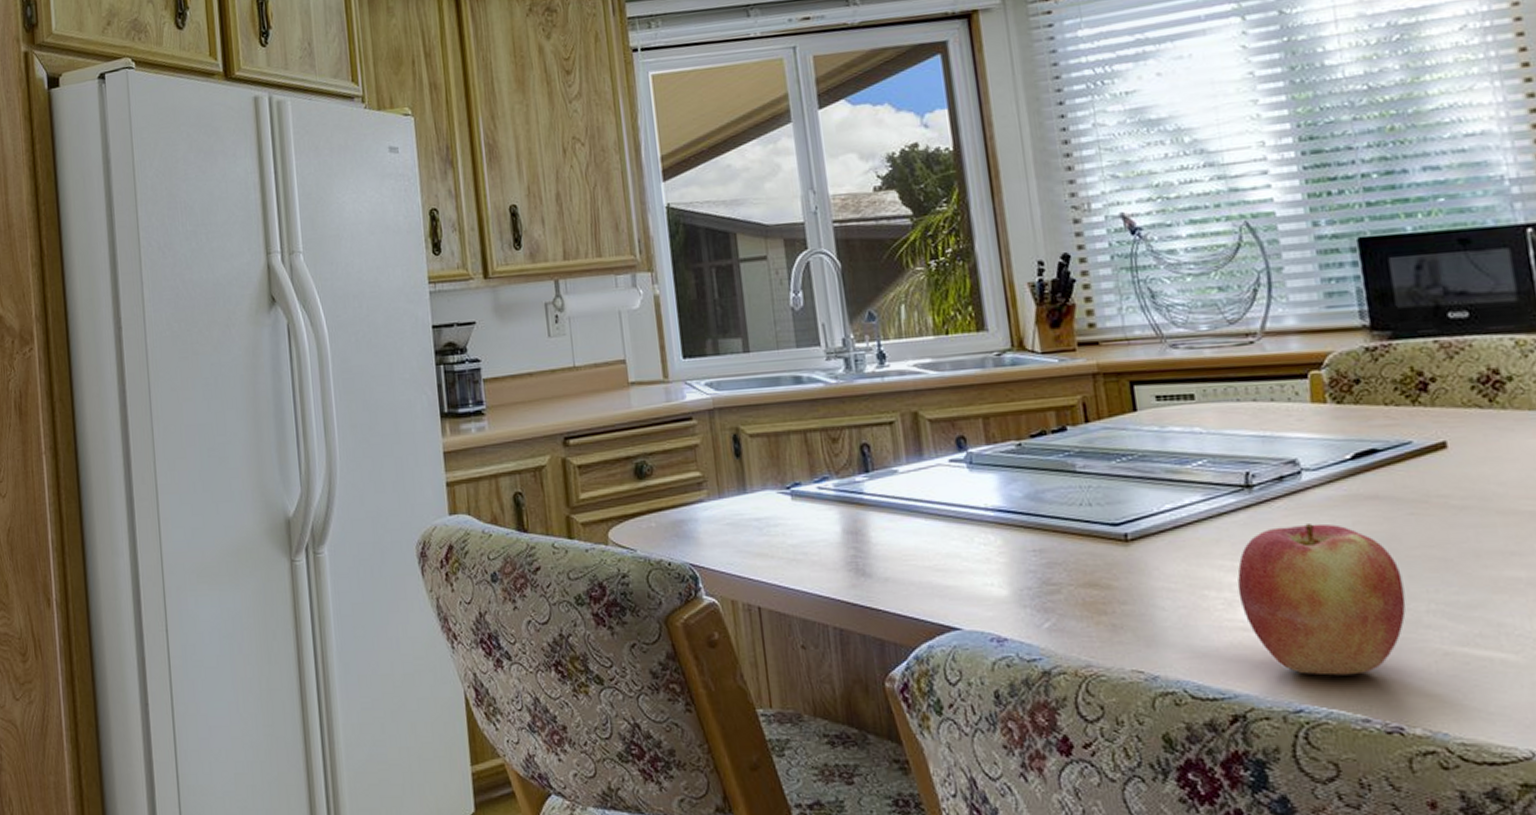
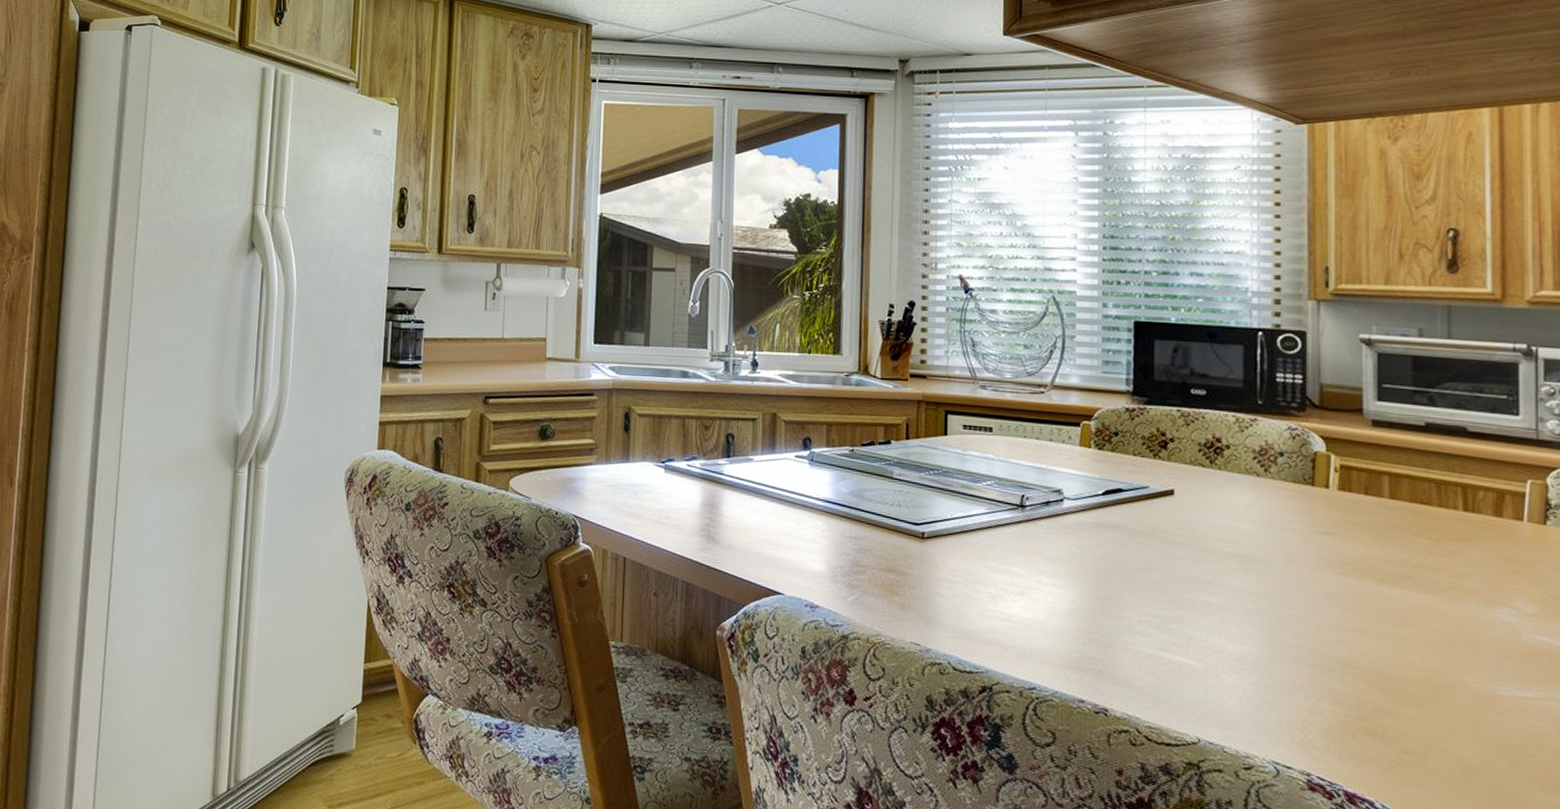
apple: present [1237,523,1406,676] -> none [1001,541,1125,665]

